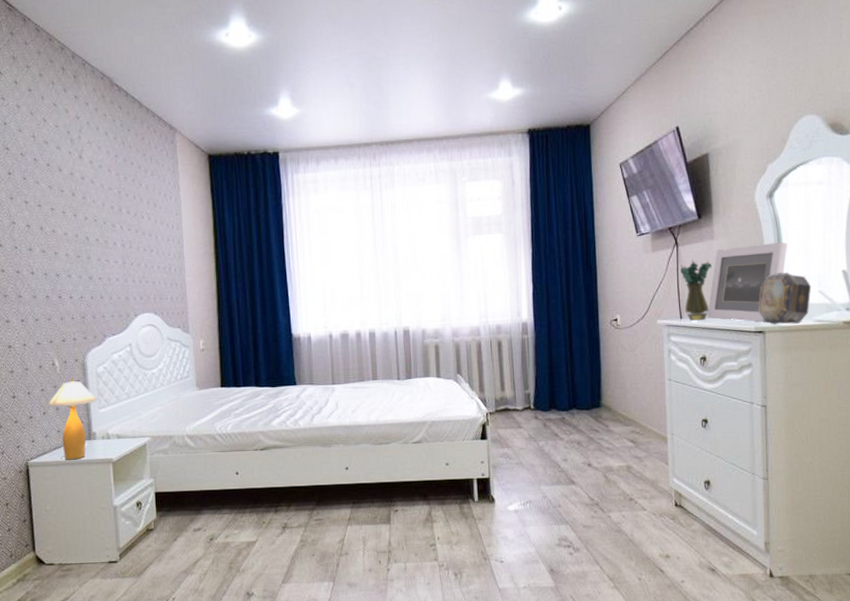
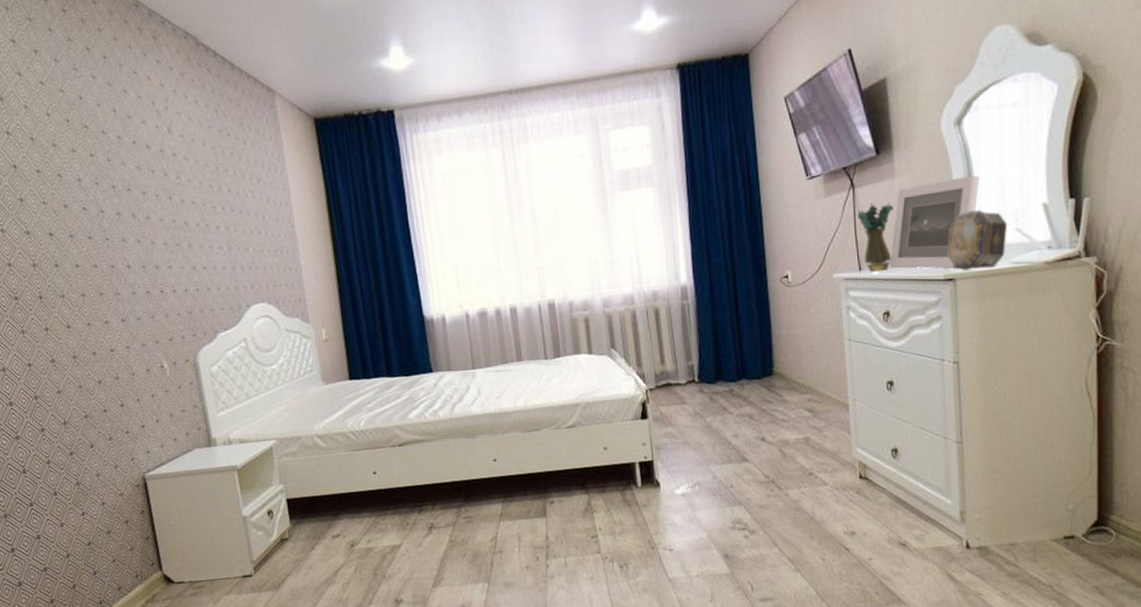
table lamp: present [47,376,98,460] -> none [159,378,215,470]

